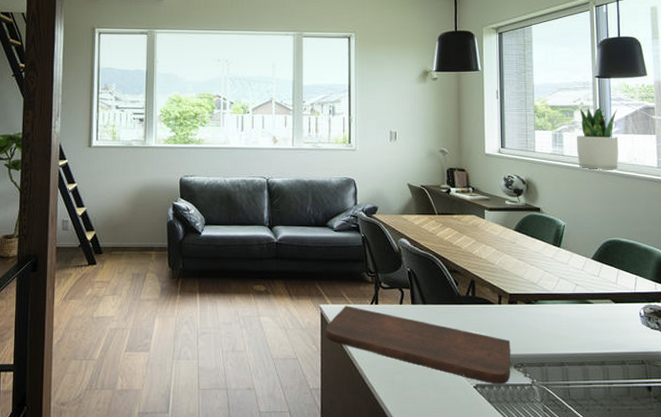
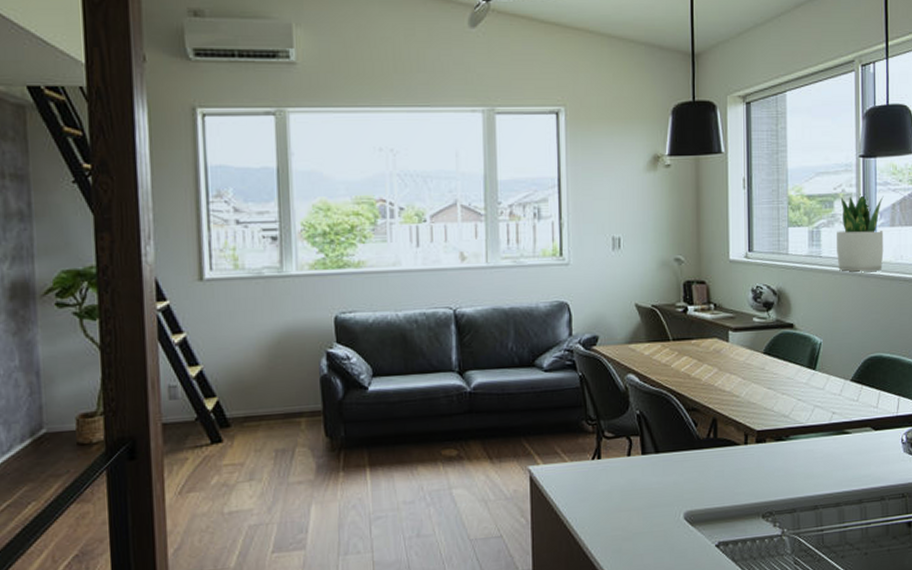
cutting board: present [326,306,511,384] -> none [537,464,759,540]

